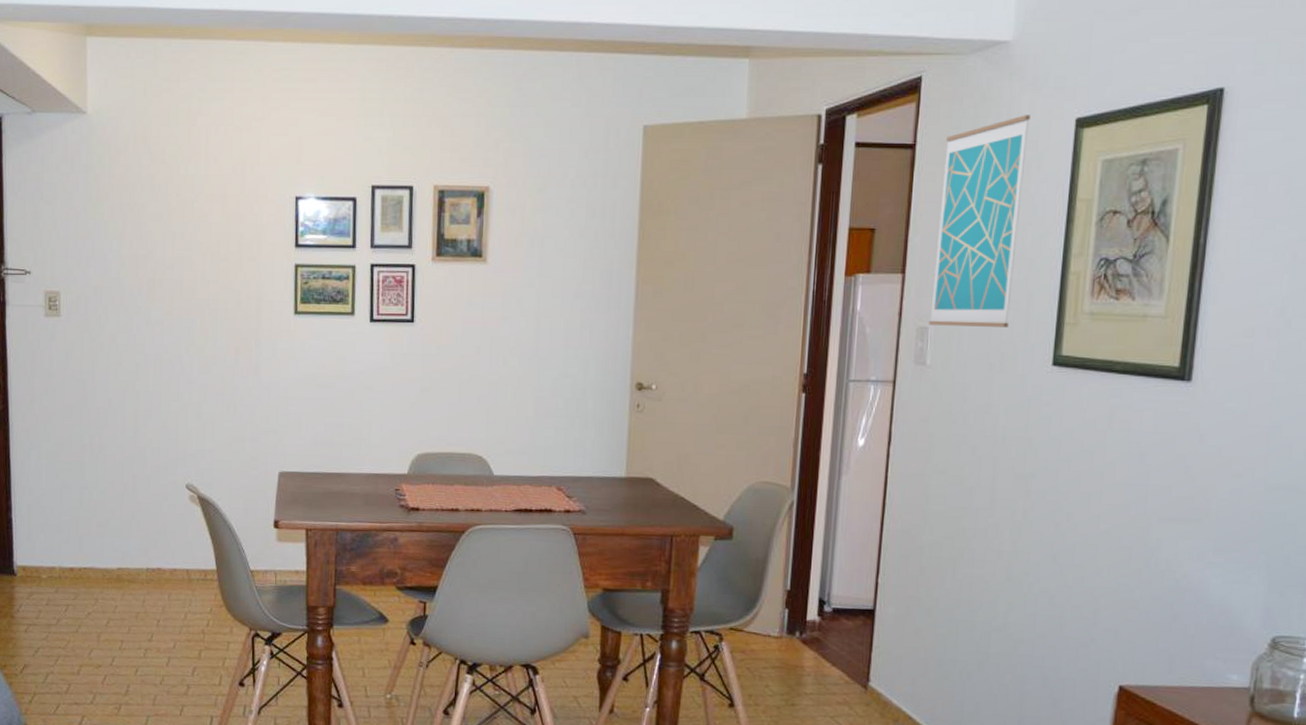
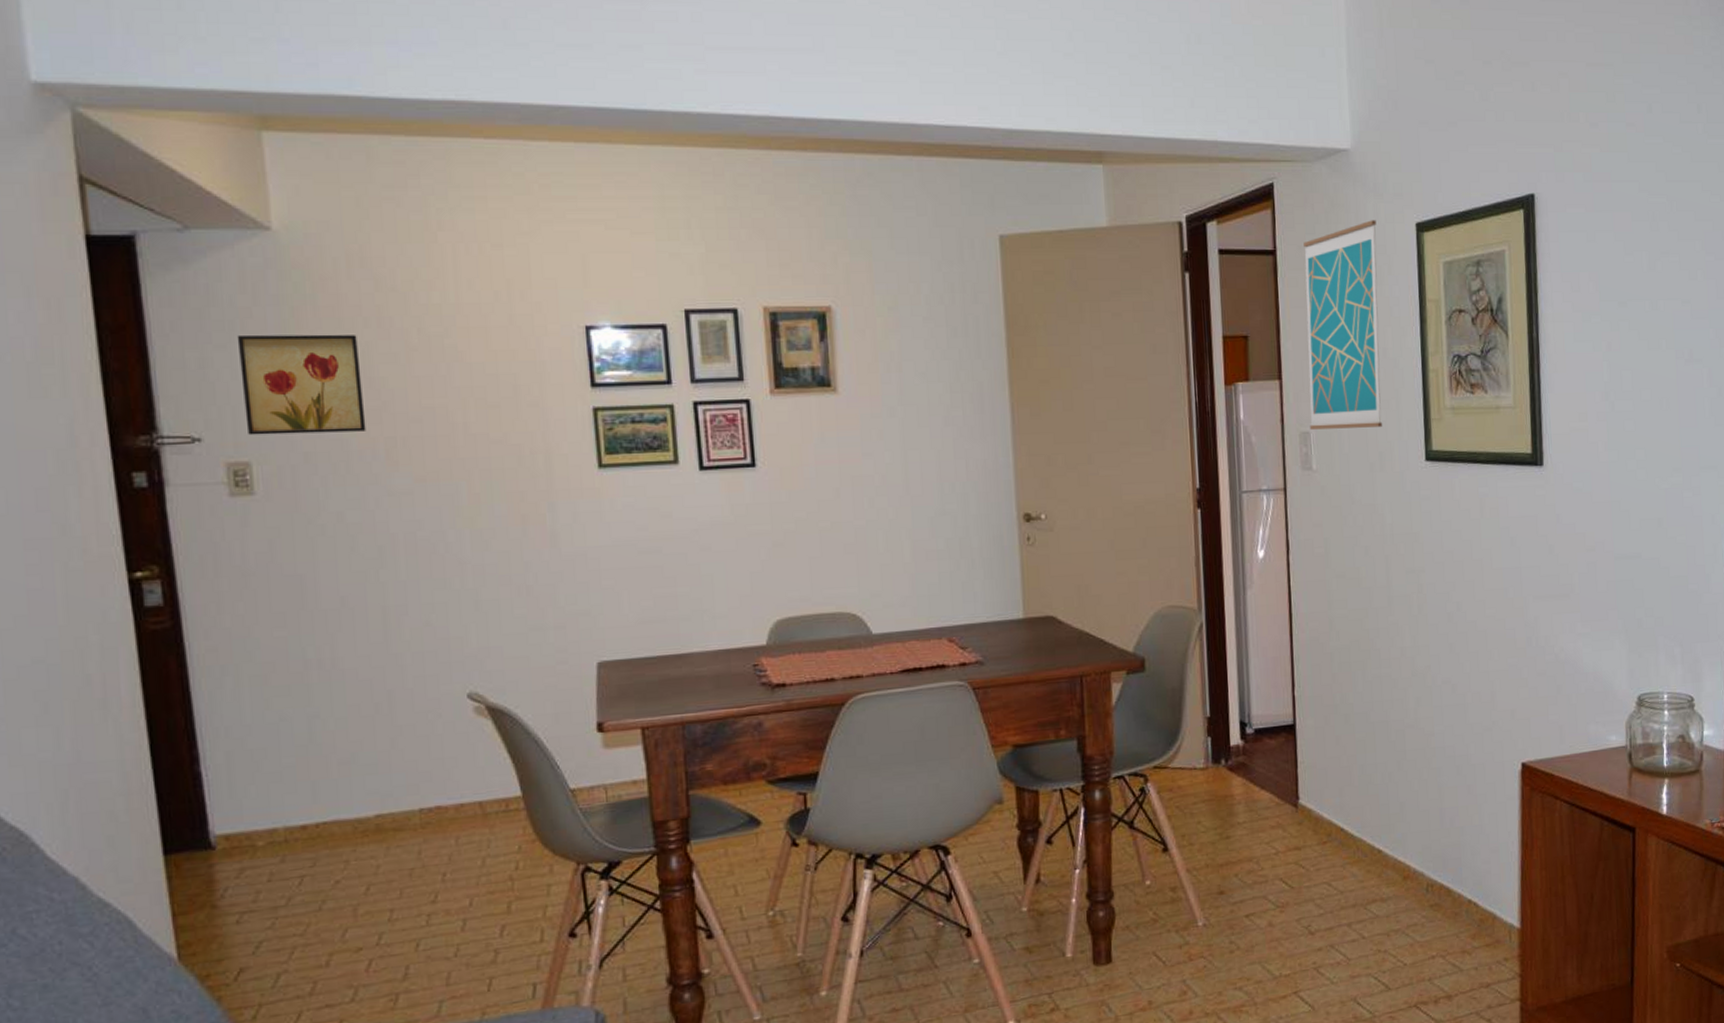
wall art: none [58,194,136,273] -> present [237,334,366,436]

